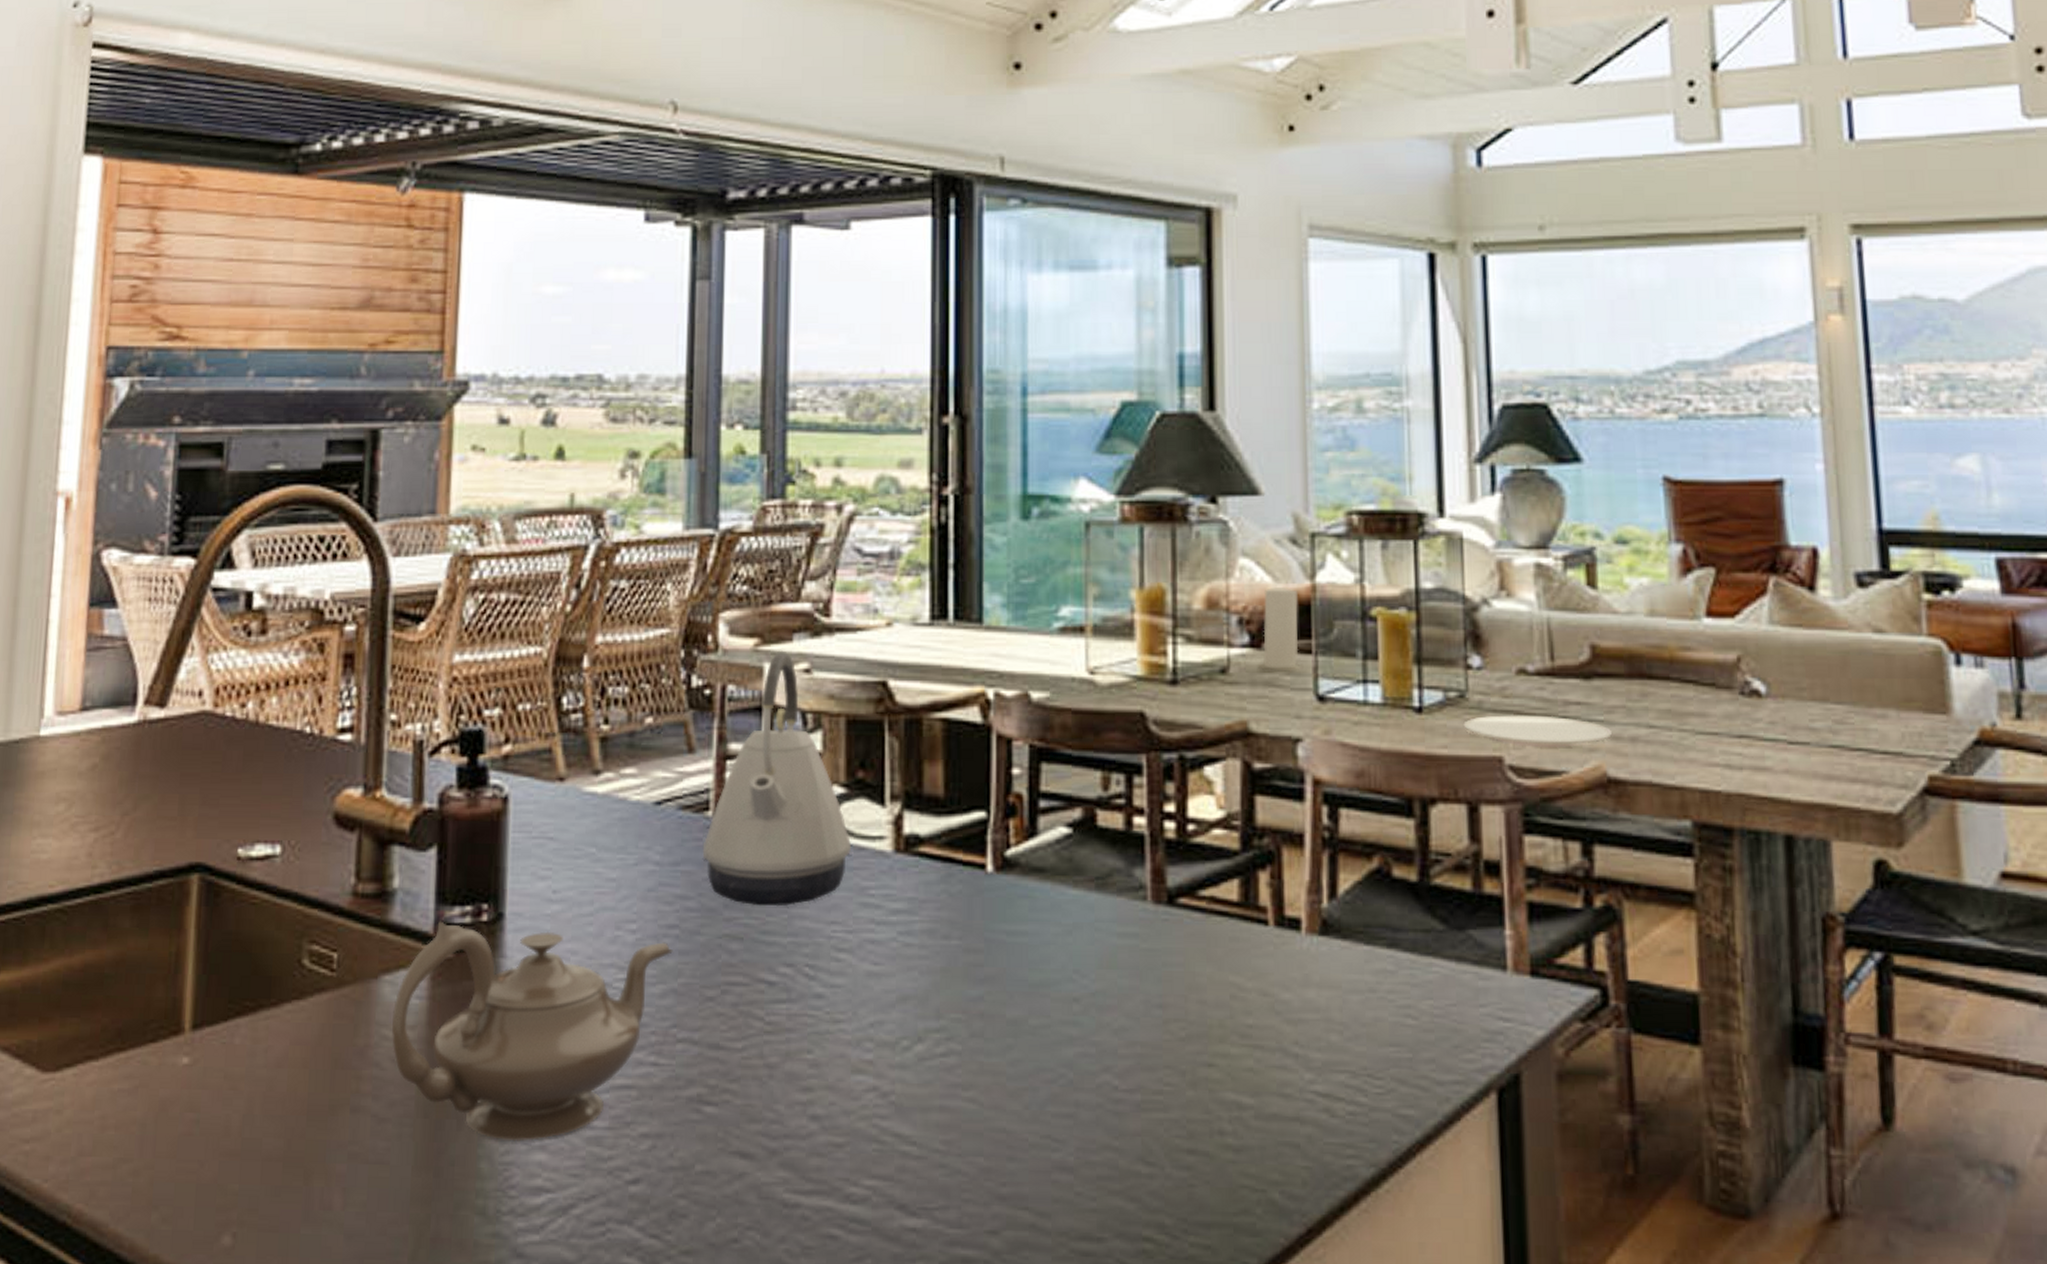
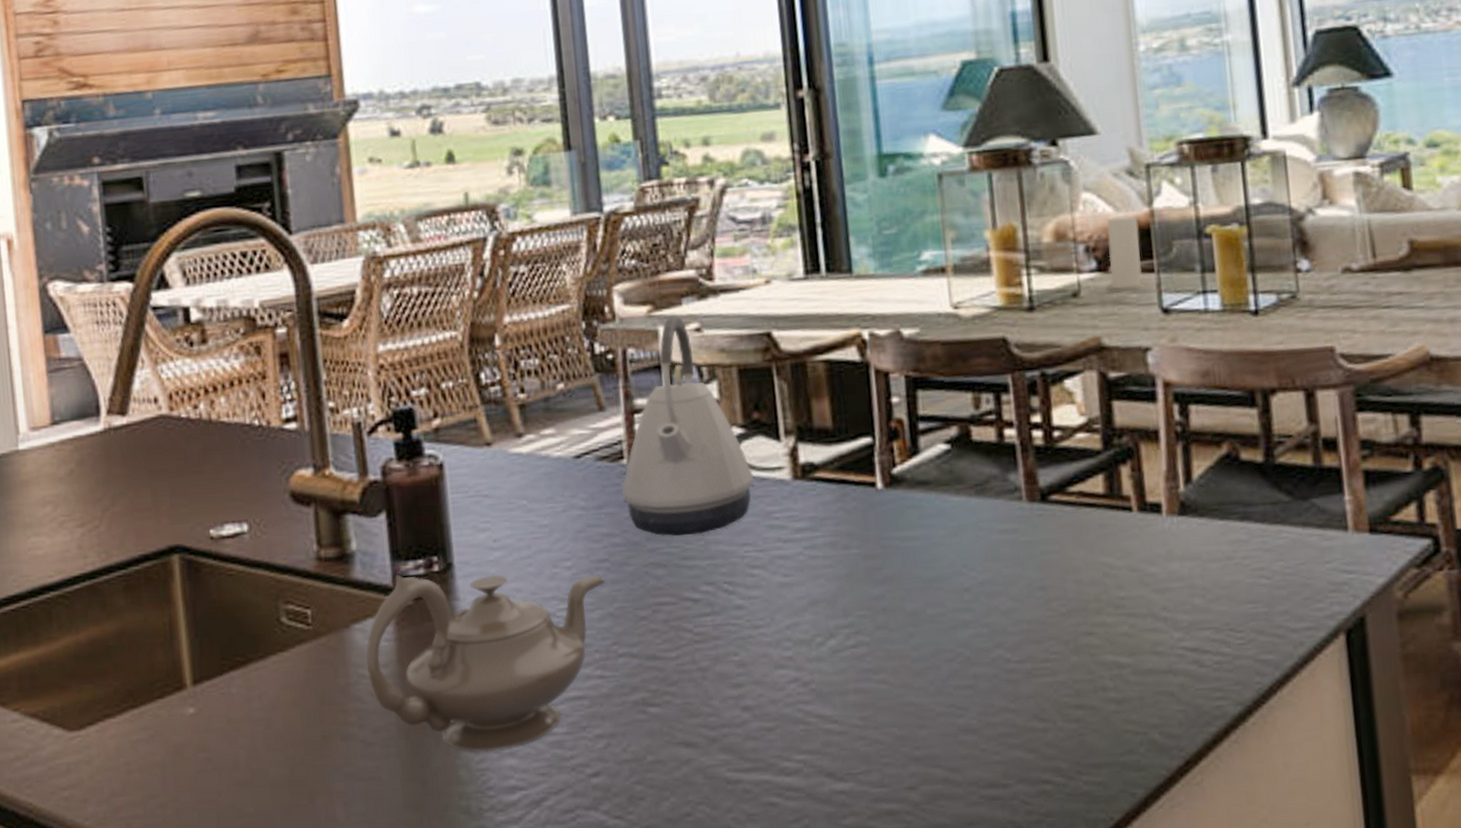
plate: present [1463,715,1613,747] -> none [1296,307,1433,336]

